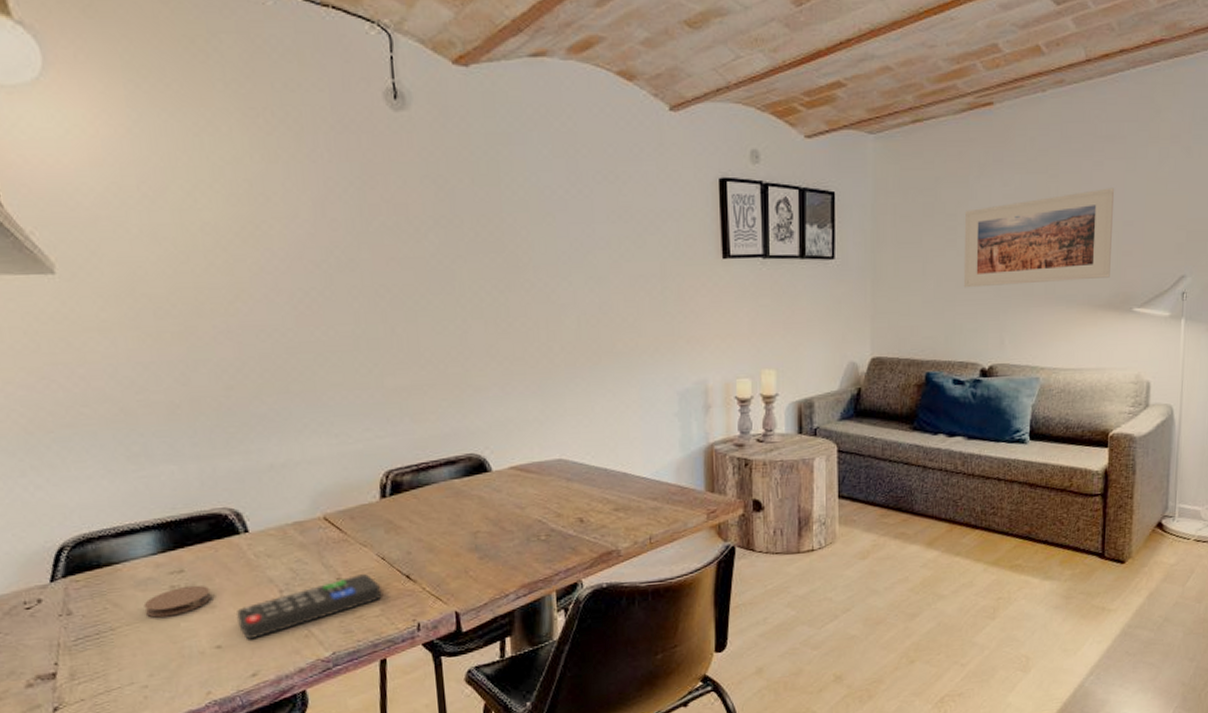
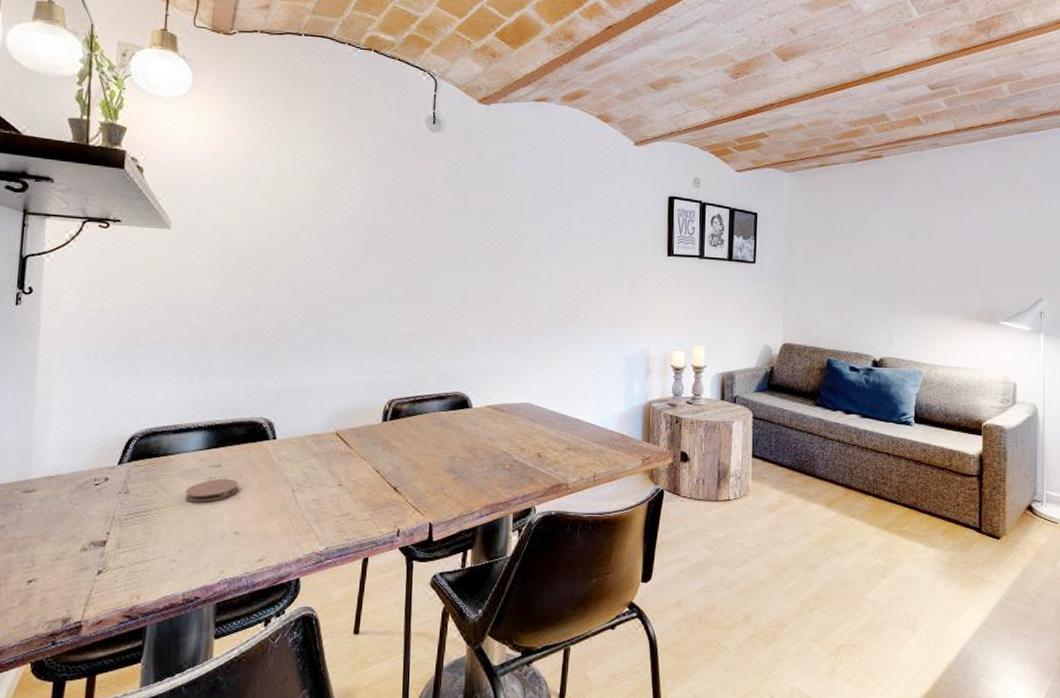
remote control: present [235,574,382,640] -> none [254,483,373,530]
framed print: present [963,188,1115,288] -> none [858,225,981,296]

